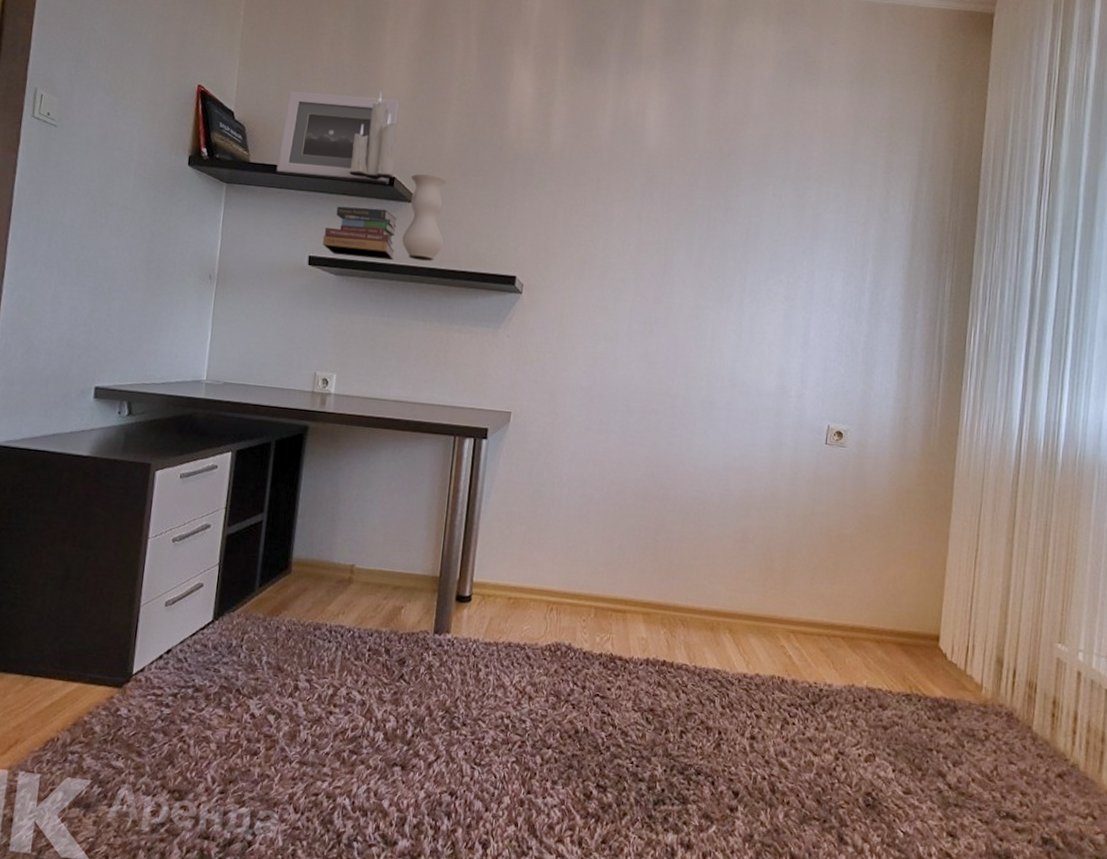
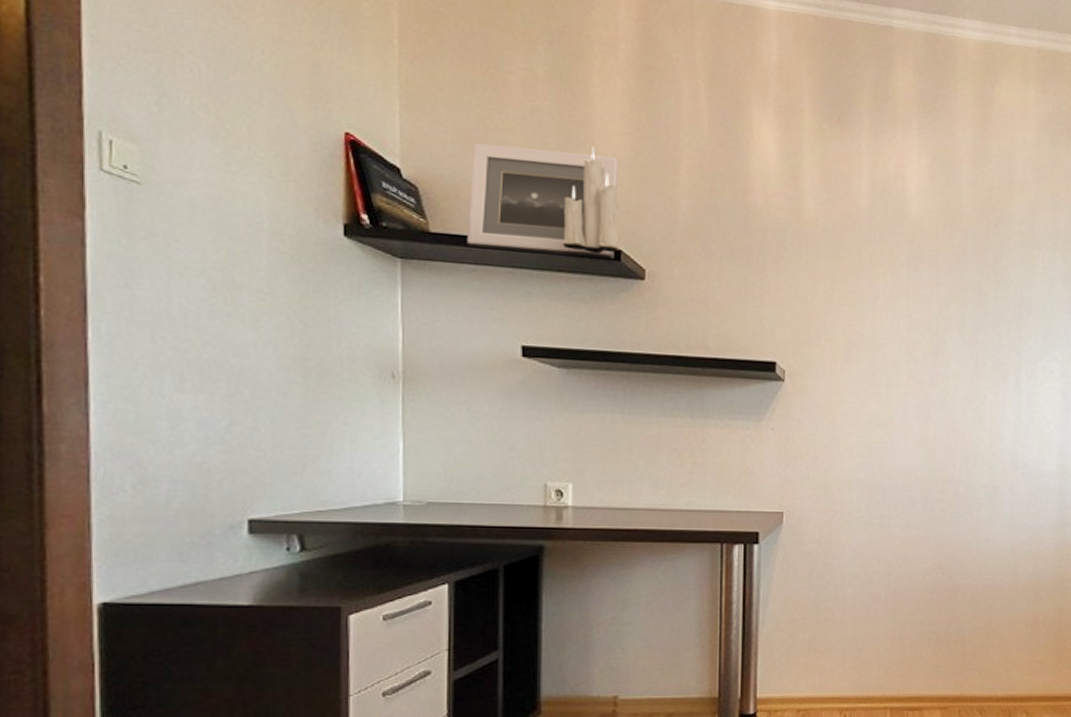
books: present [322,206,397,261] -> none [537,285,630,349]
vase: present [402,174,448,261] -> none [638,246,688,348]

